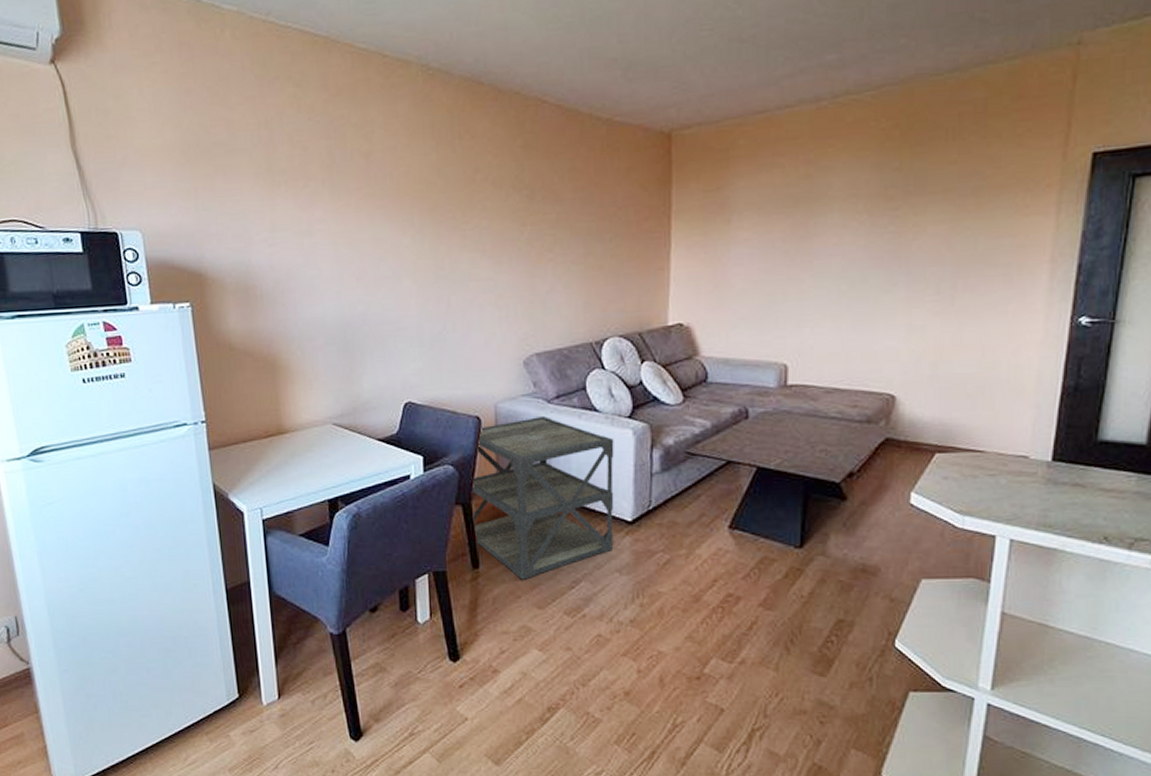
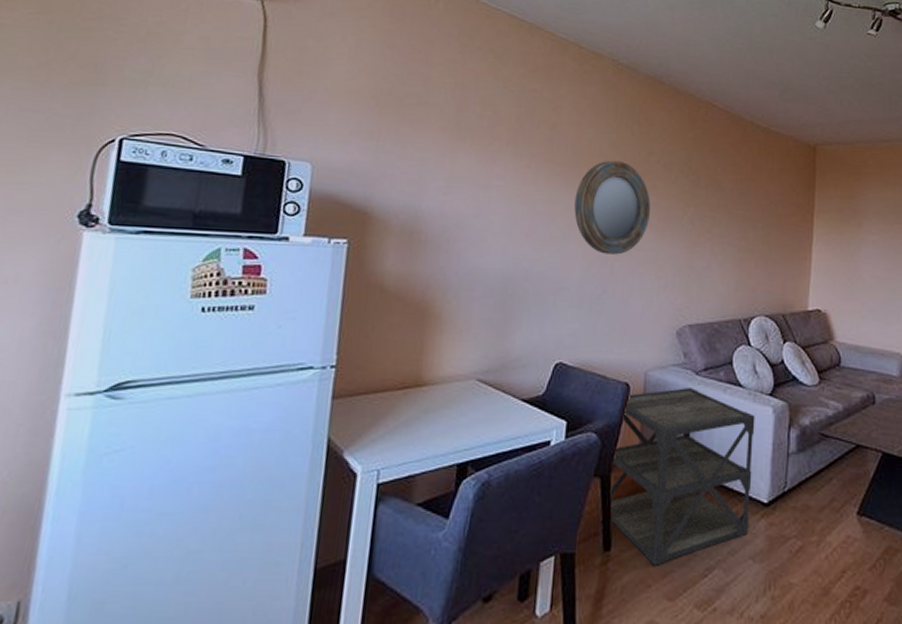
home mirror: none [401,184,483,289] -> present [574,160,650,255]

